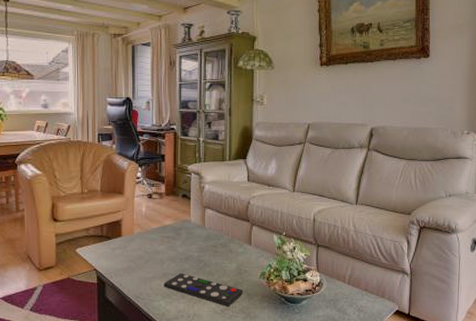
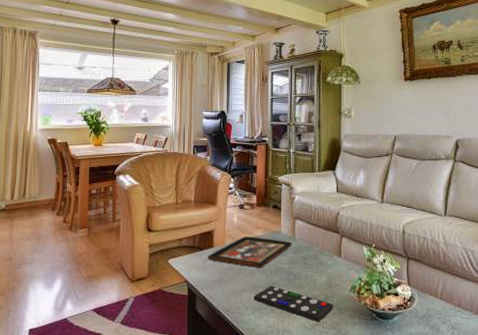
decorative tray: none [116,226,202,257] -> present [208,236,292,269]

